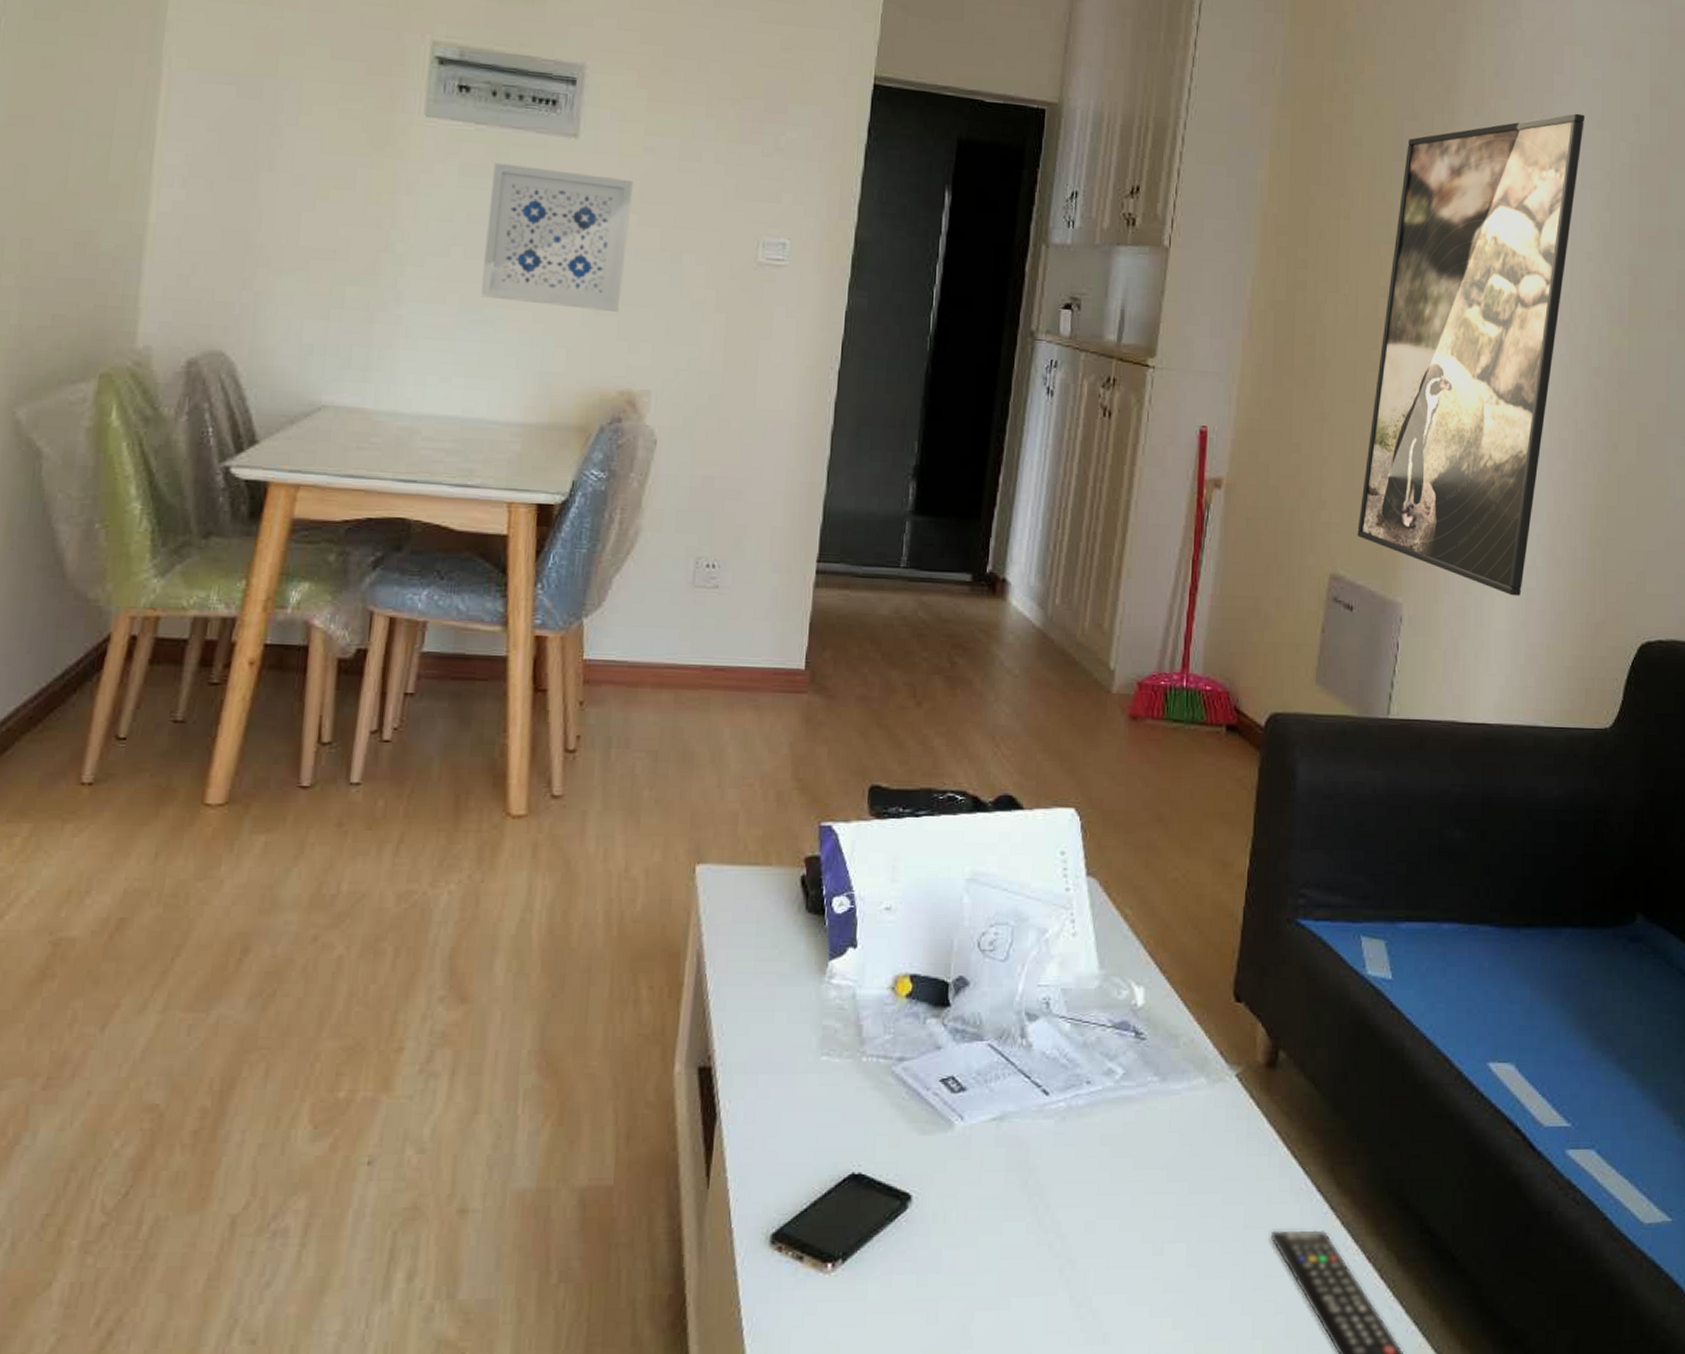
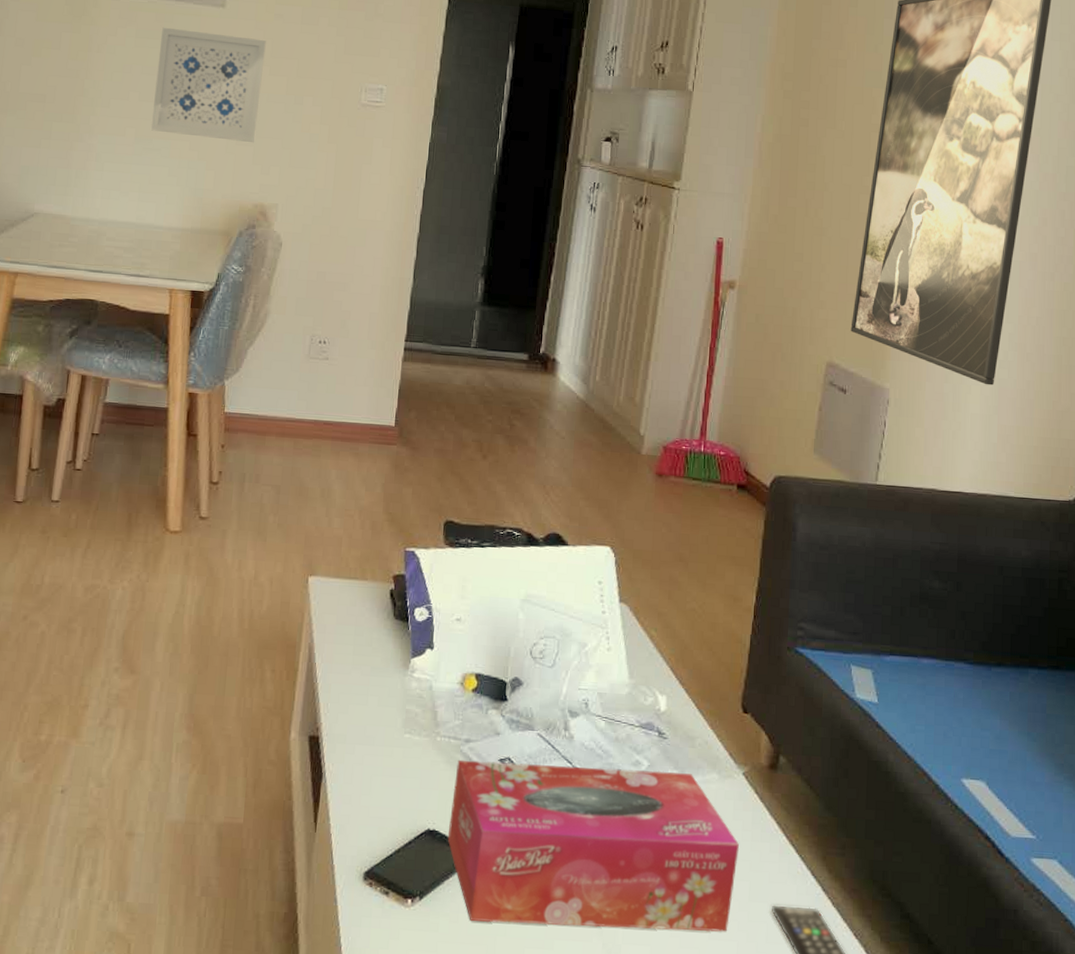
tissue box: none [876,1079,1232,1284] -> present [447,759,739,932]

